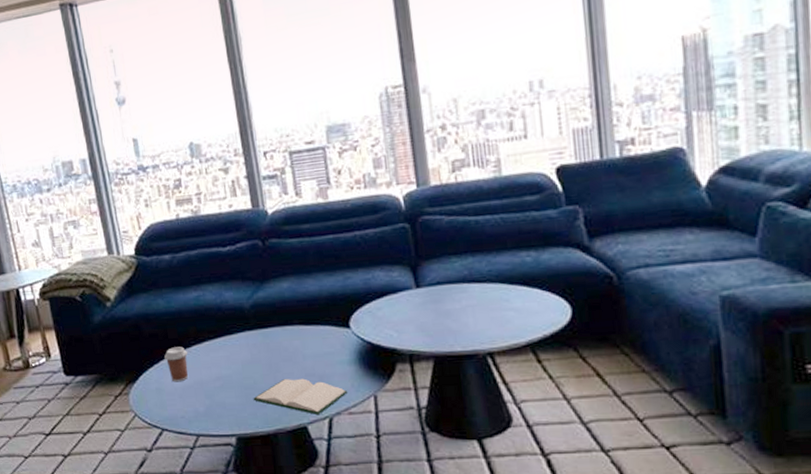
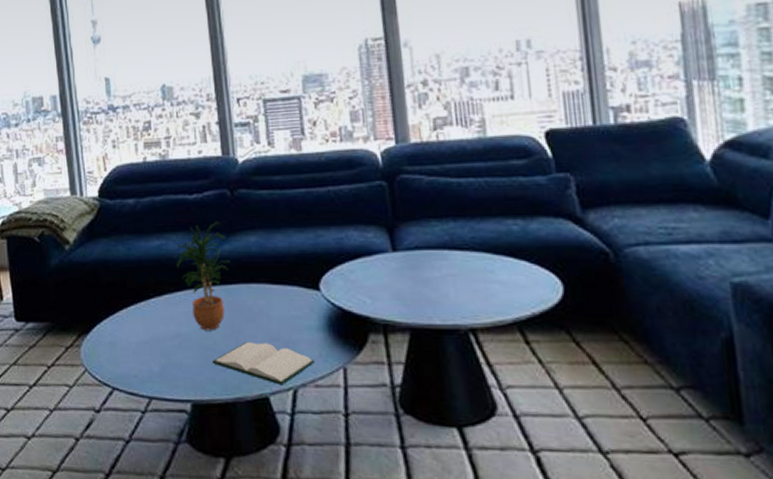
coffee cup: present [164,347,189,382] -> none [121,298,145,337]
potted plant: none [211,270,266,372] -> present [174,221,231,331]

